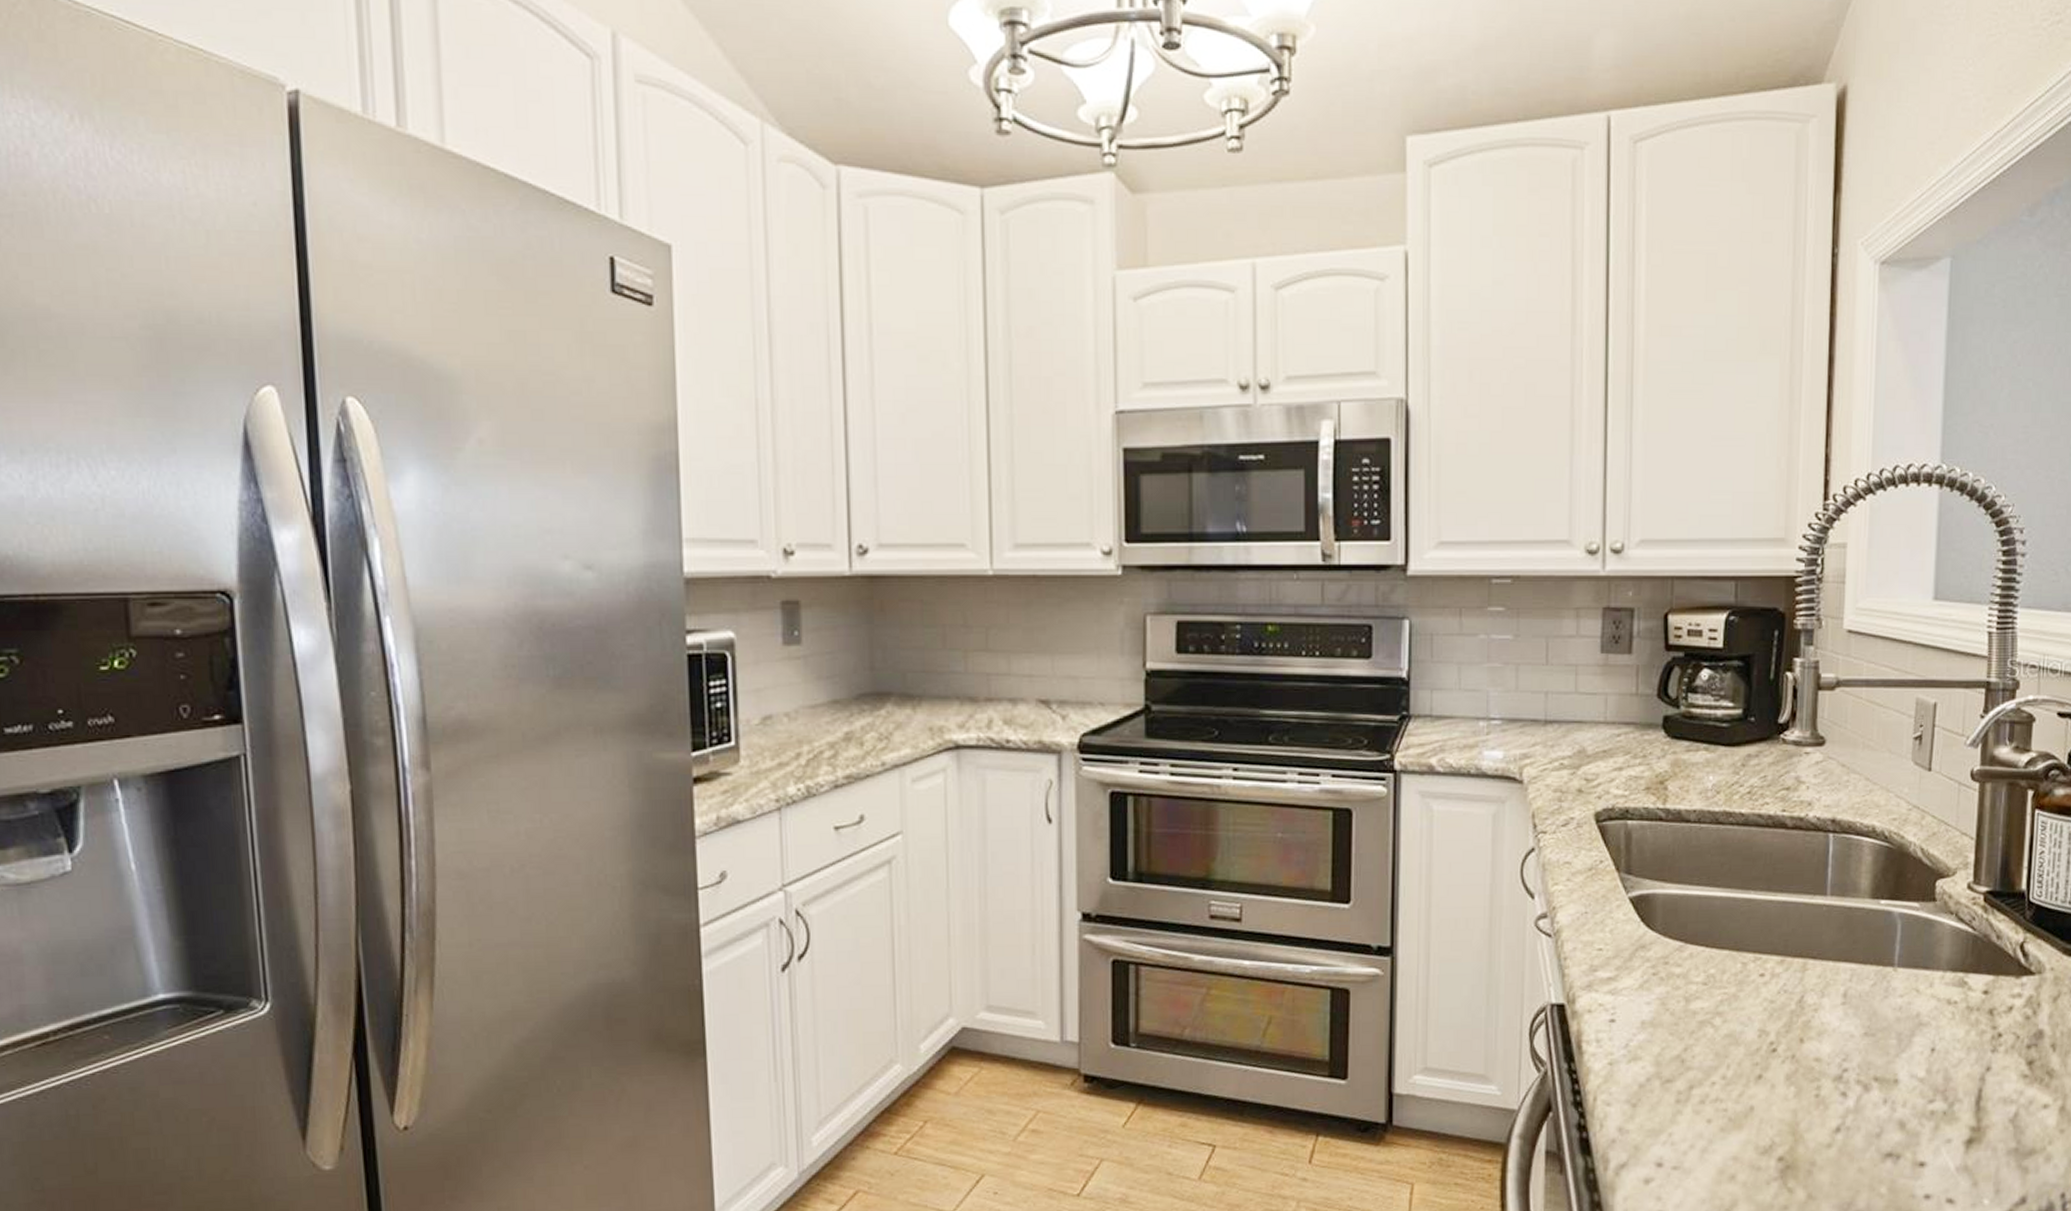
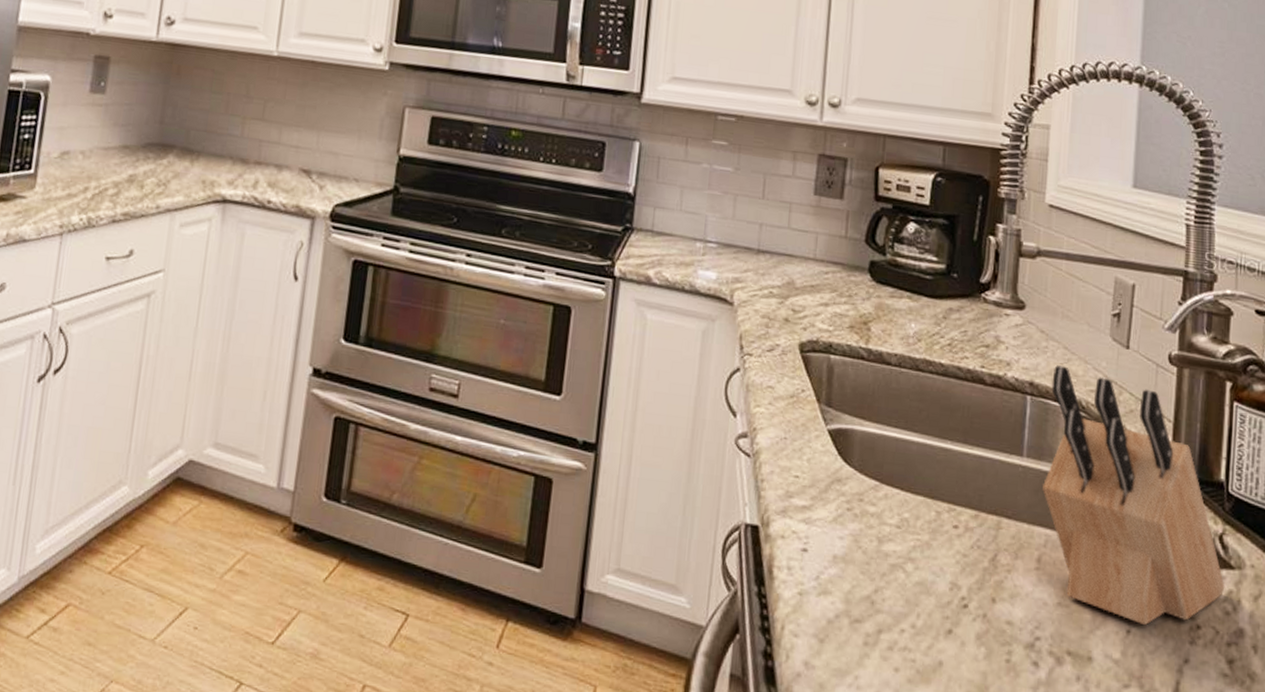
knife block: none [1846,798,2026,1042] -> present [1041,365,1225,626]

